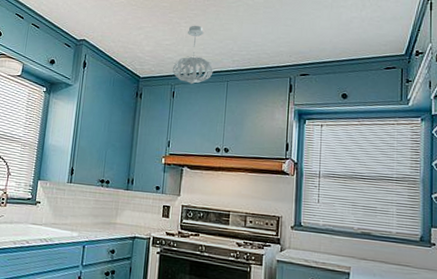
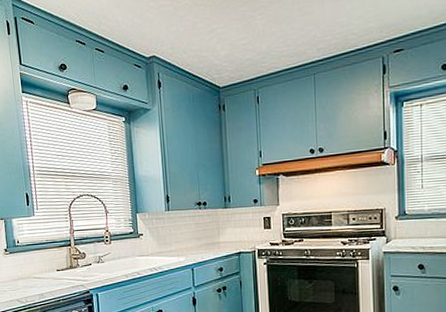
pendant light: present [173,25,213,85] -> none [253,15,297,85]

